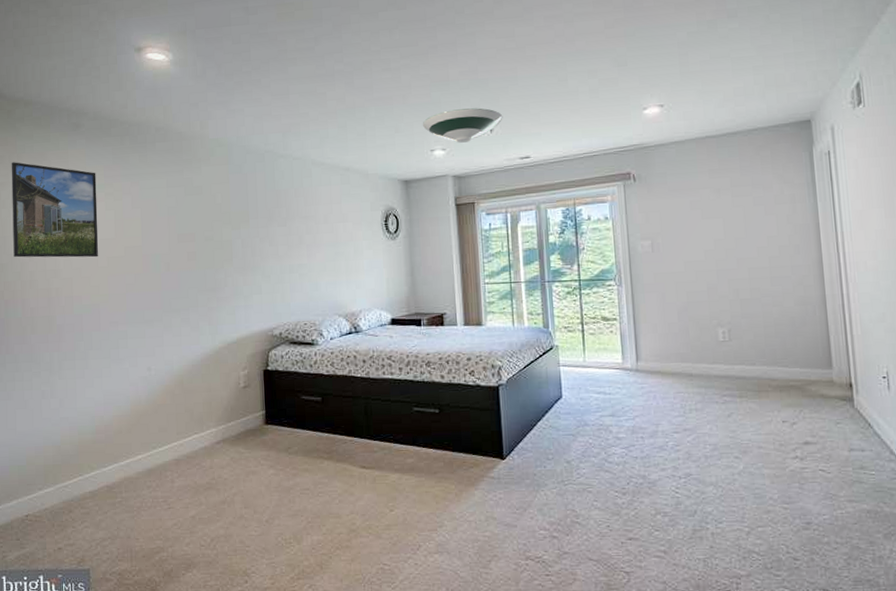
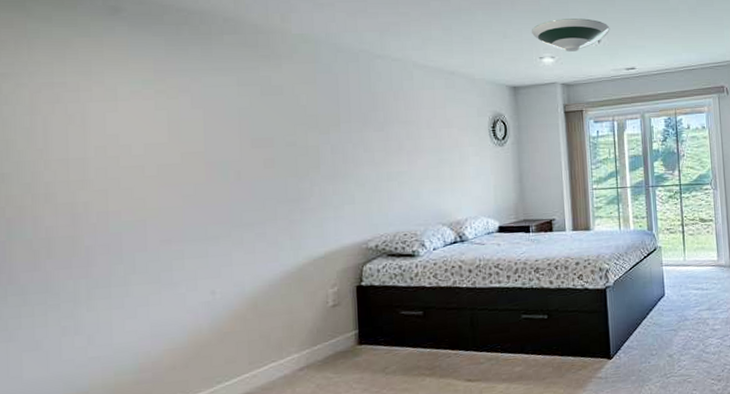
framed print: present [11,162,99,258] -> none [18,48,145,166]

